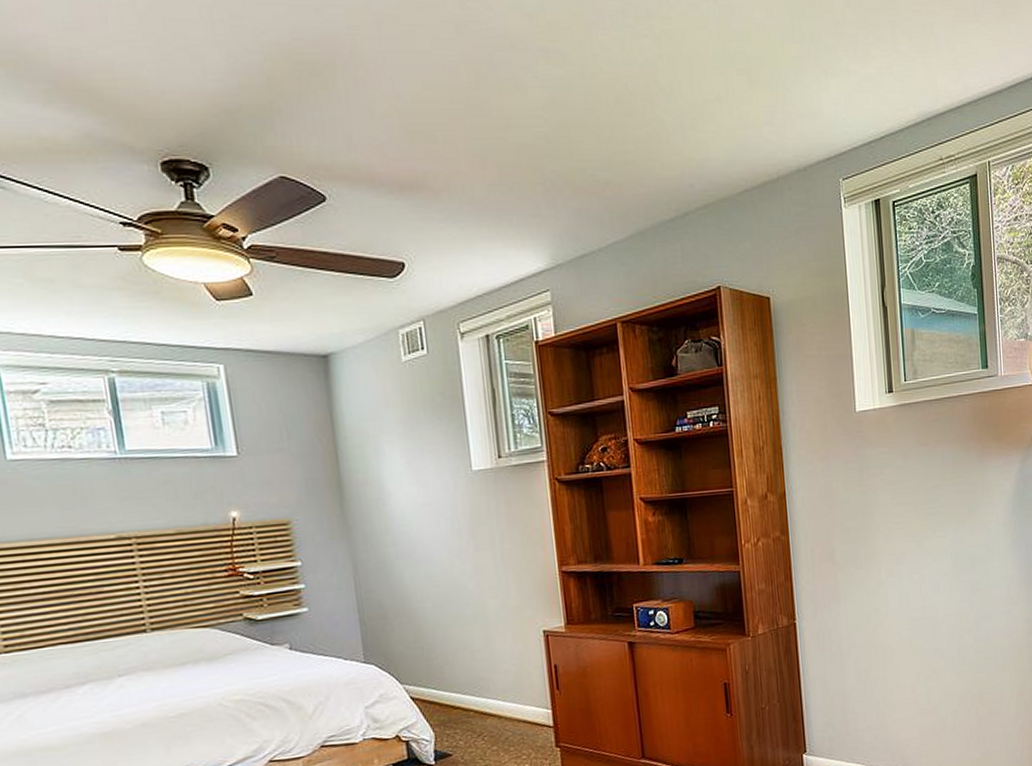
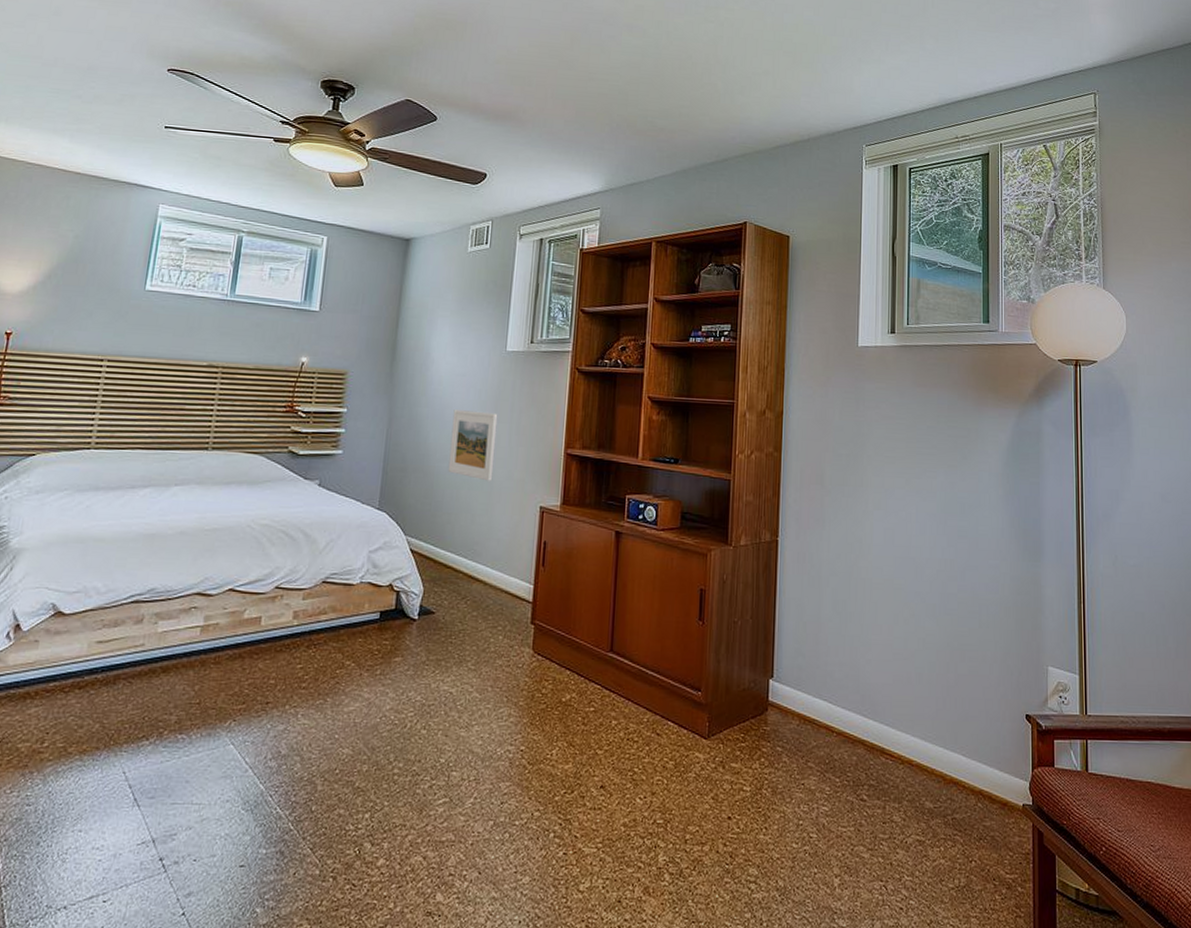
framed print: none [425,541,486,614] -> present [448,410,498,481]

